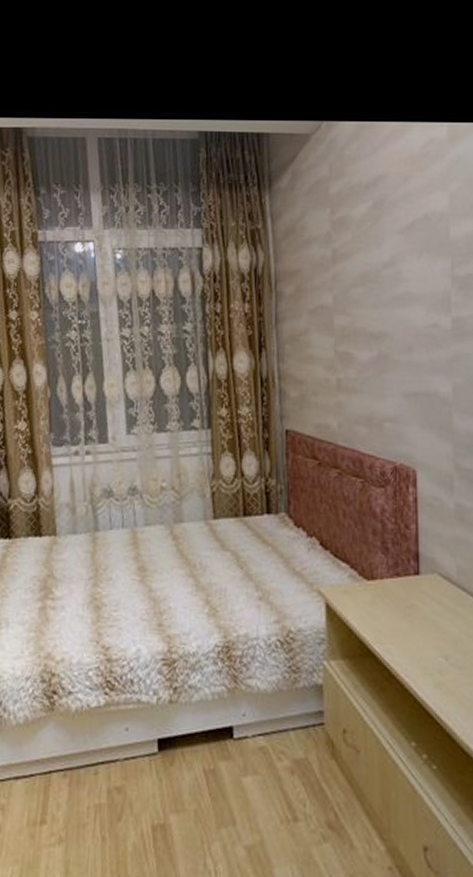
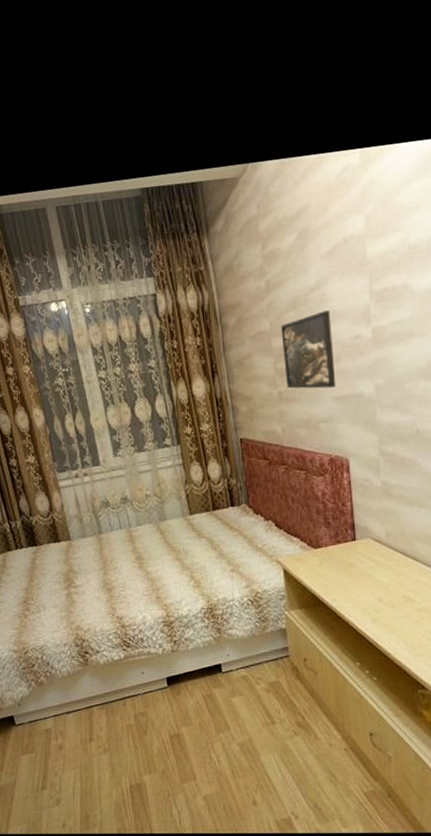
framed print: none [345,291,407,381] -> present [280,310,337,389]

